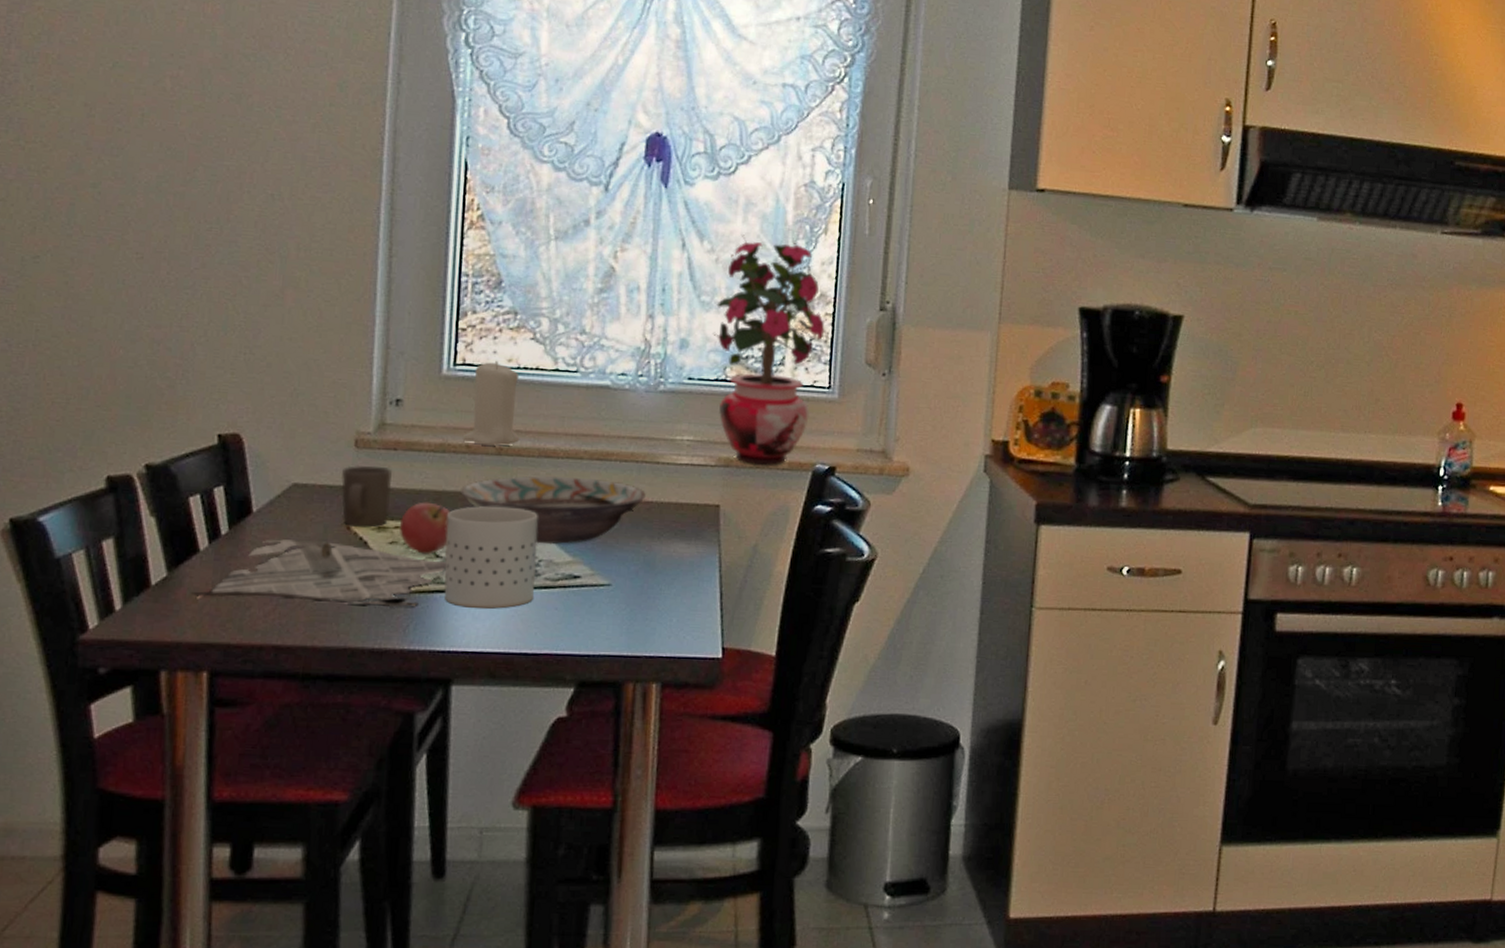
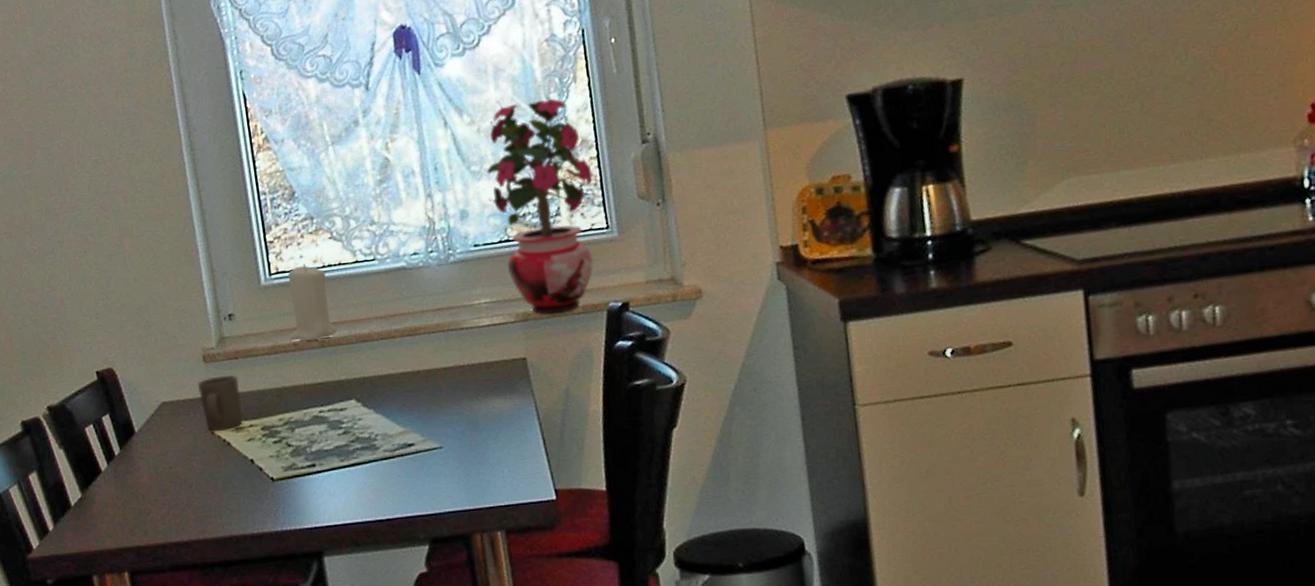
newspaper: present [190,539,446,607] -> none [101,447,298,510]
fruit: present [399,502,451,554] -> none [252,399,295,446]
mug: present [444,505,538,609] -> none [290,391,377,487]
decorative bowl: present [460,475,646,545] -> none [297,352,458,421]

